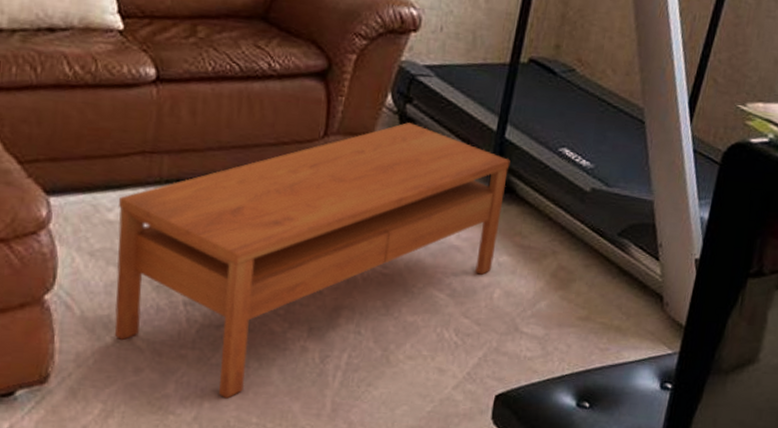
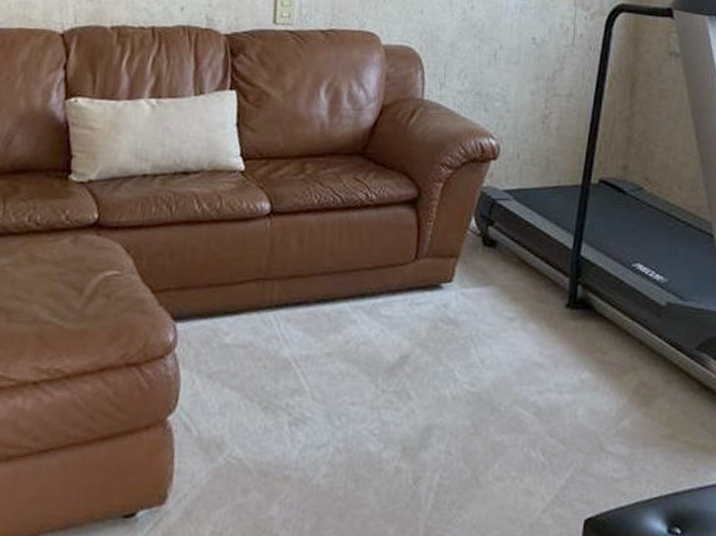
coffee table: present [114,122,511,399] -> none [226,244,587,521]

